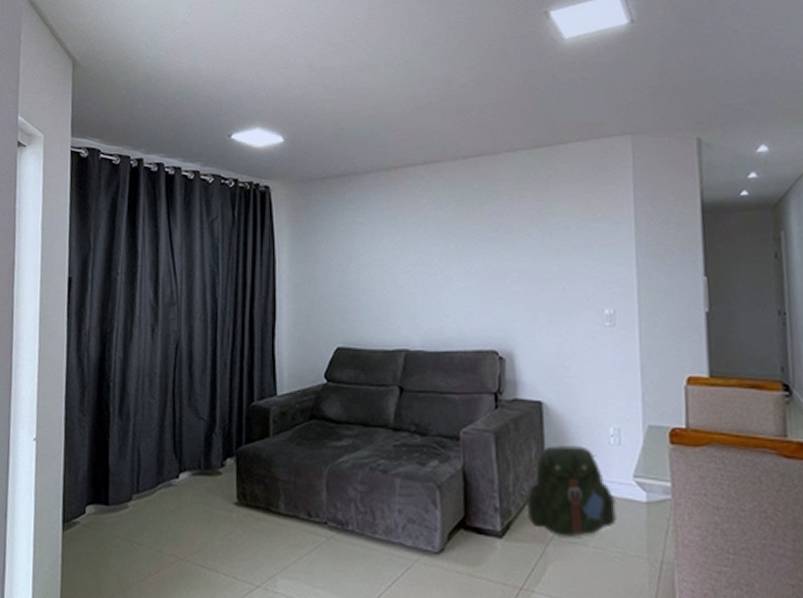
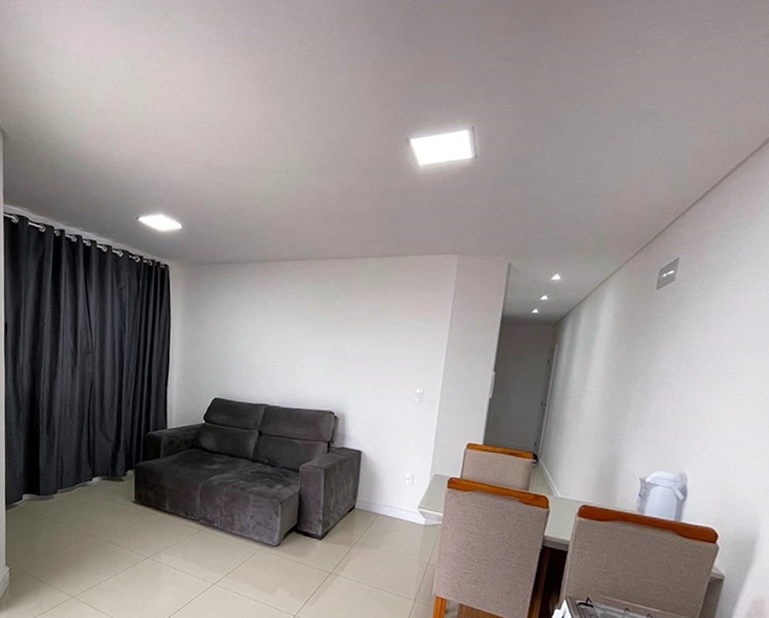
backpack: present [526,446,617,537] -> none [340,482,404,543]

